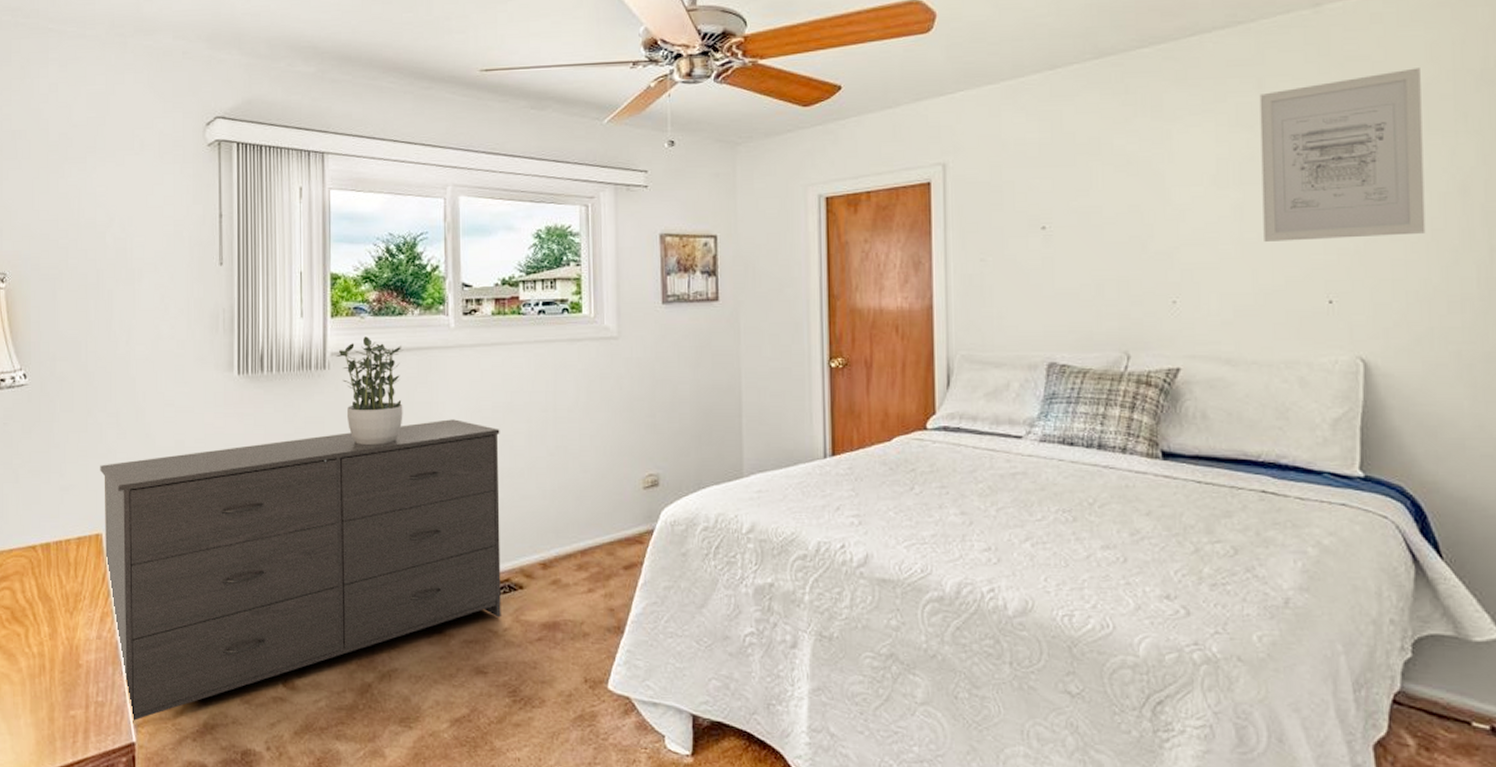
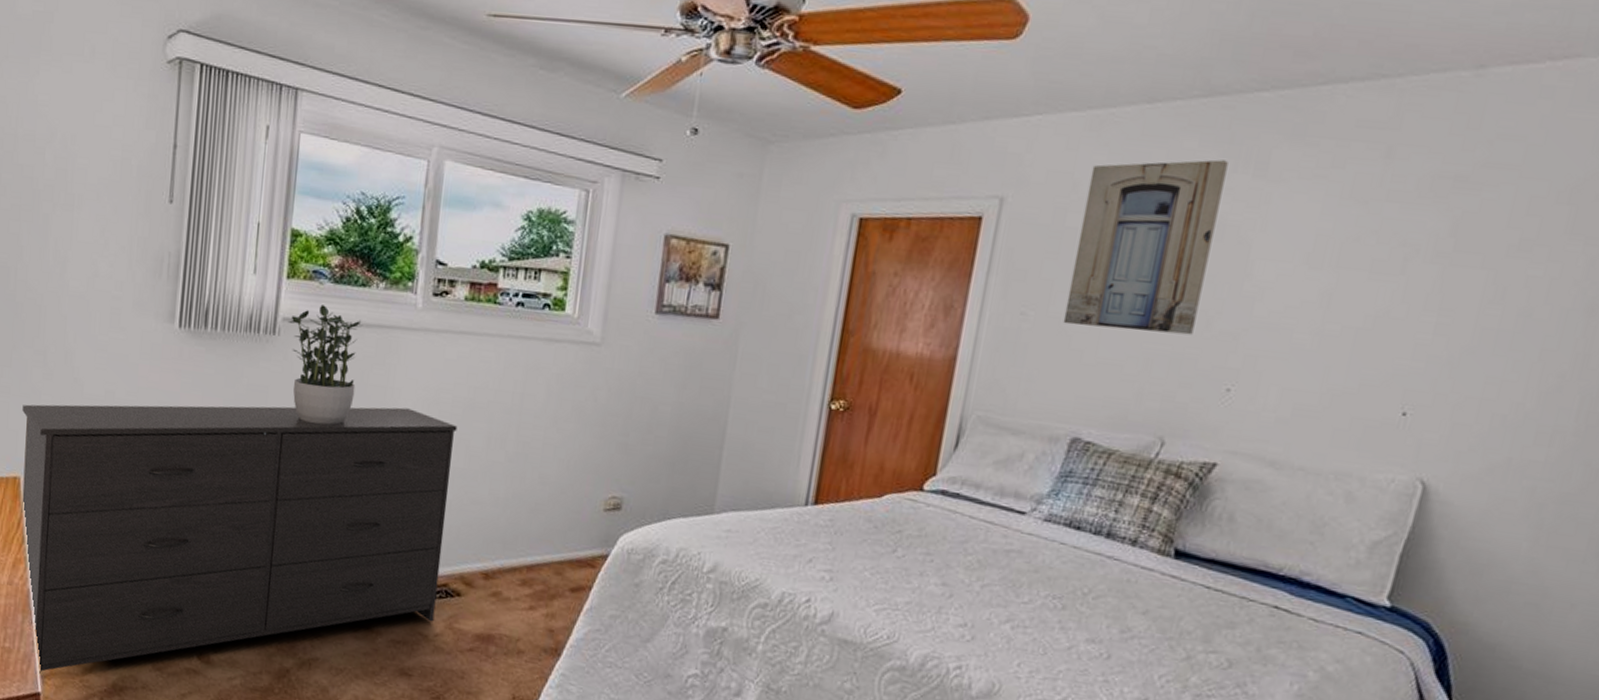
wall art: none [1015,108,1132,264] -> present [1063,159,1229,336]
wall art: present [1259,68,1426,242] -> none [1346,158,1582,352]

